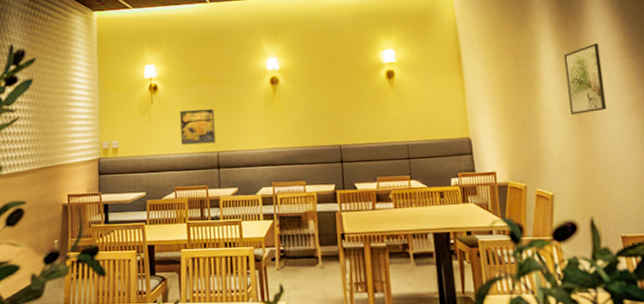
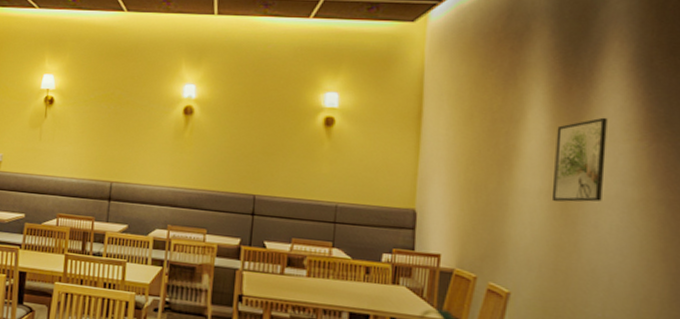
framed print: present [179,108,216,145] -> none [71,129,114,172]

